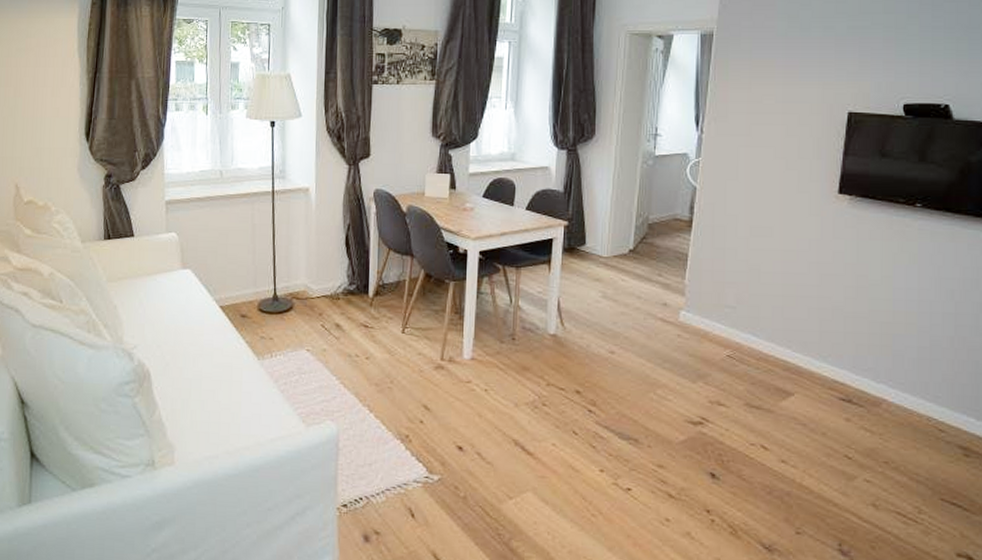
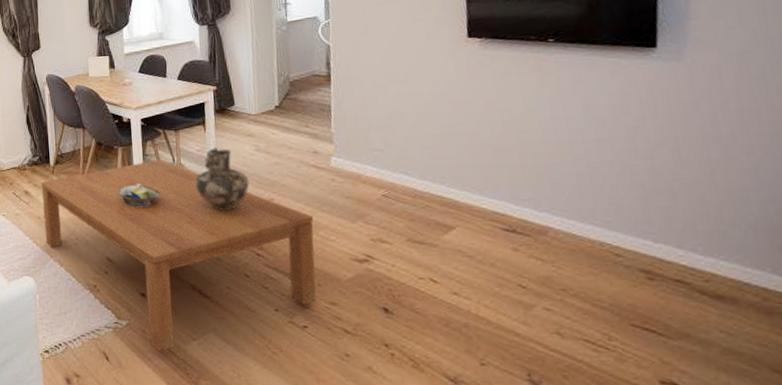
coffee table: none [355,299,652,509] -> present [41,160,317,351]
decorative bowl: none [444,324,492,352] -> present [118,183,161,207]
vase: none [531,291,591,360] -> present [194,148,250,210]

